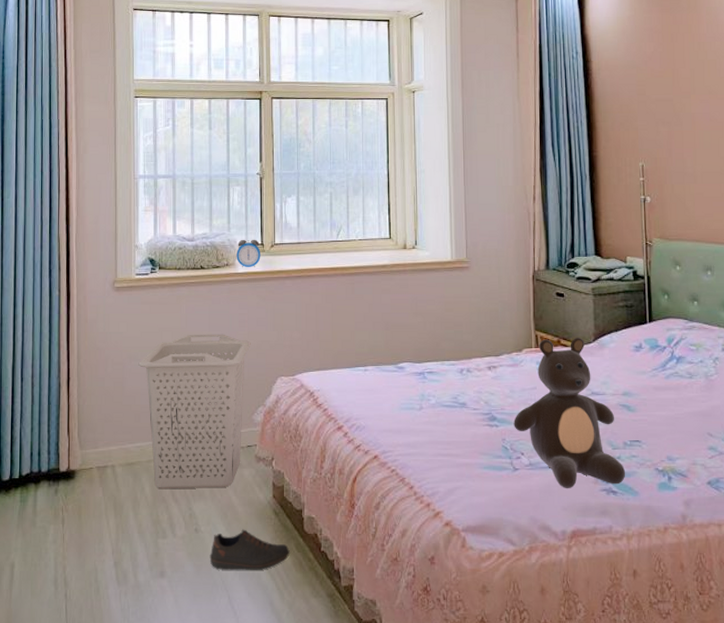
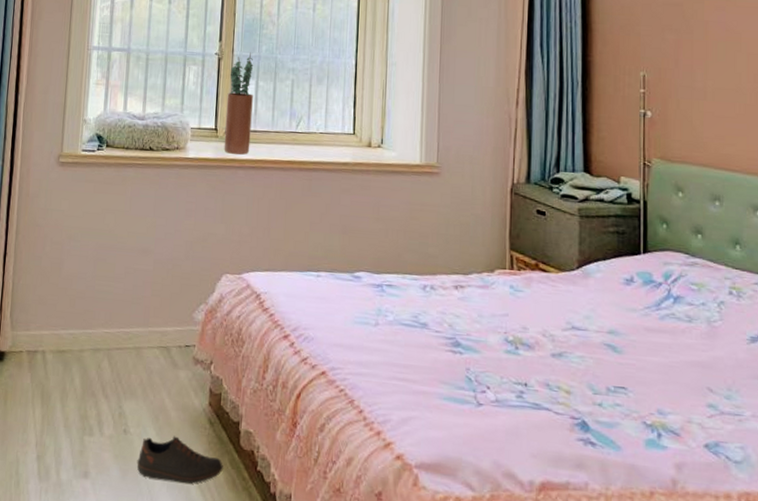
laundry basket: present [138,334,251,490] -> none [77,219,197,389]
alarm clock: present [236,239,261,268] -> none [187,122,214,154]
vase: none [271,170,295,267] -> present [224,52,254,156]
teddy bear: present [514,338,626,489] -> none [480,261,608,436]

